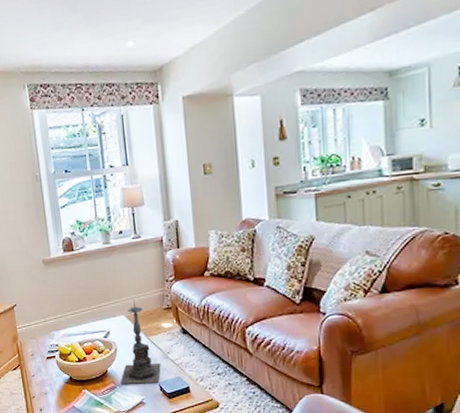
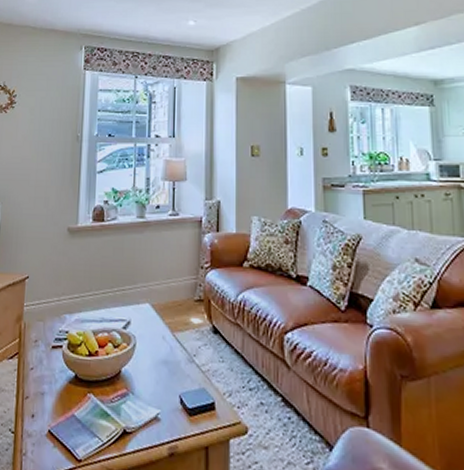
candle holder: present [120,300,161,384] -> none [134,286,184,393]

